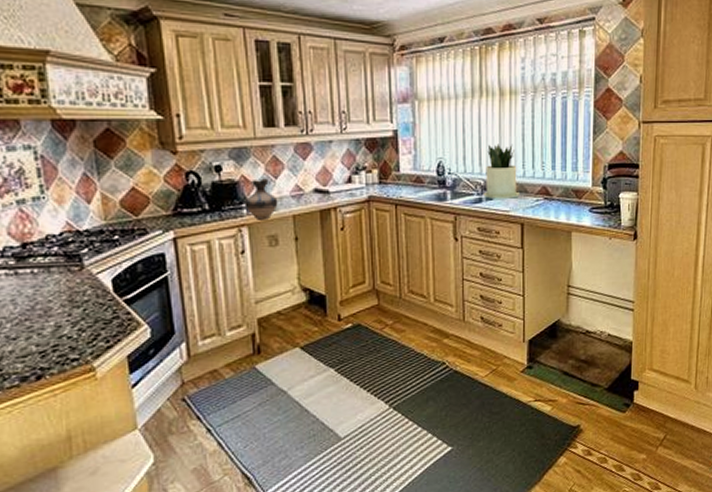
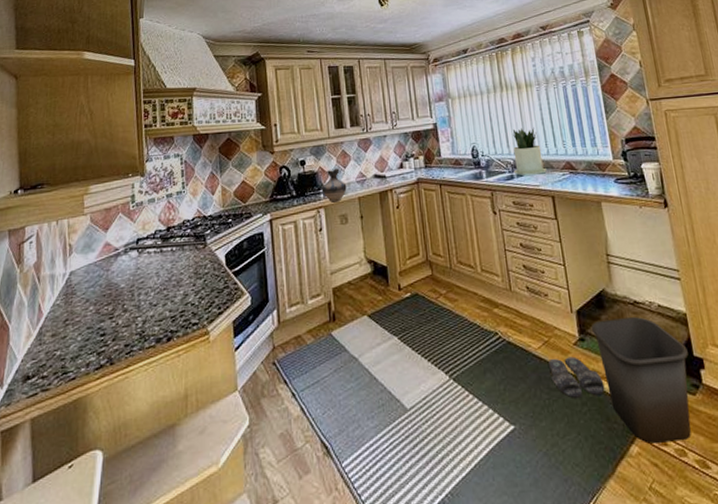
slippers: none [493,383,545,420] -> present [547,356,605,398]
waste bin: none [540,345,627,455] -> present [591,317,691,444]

